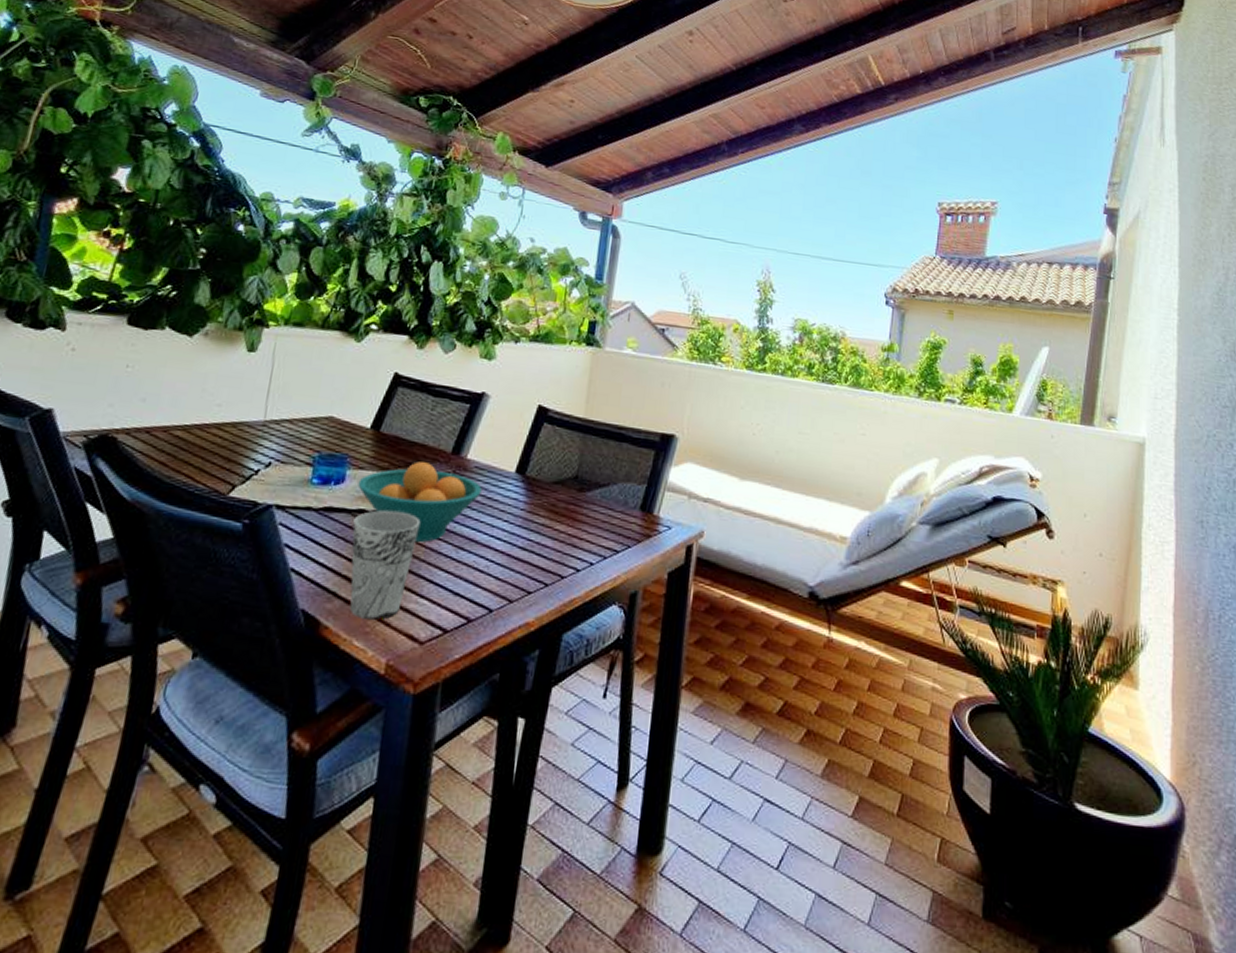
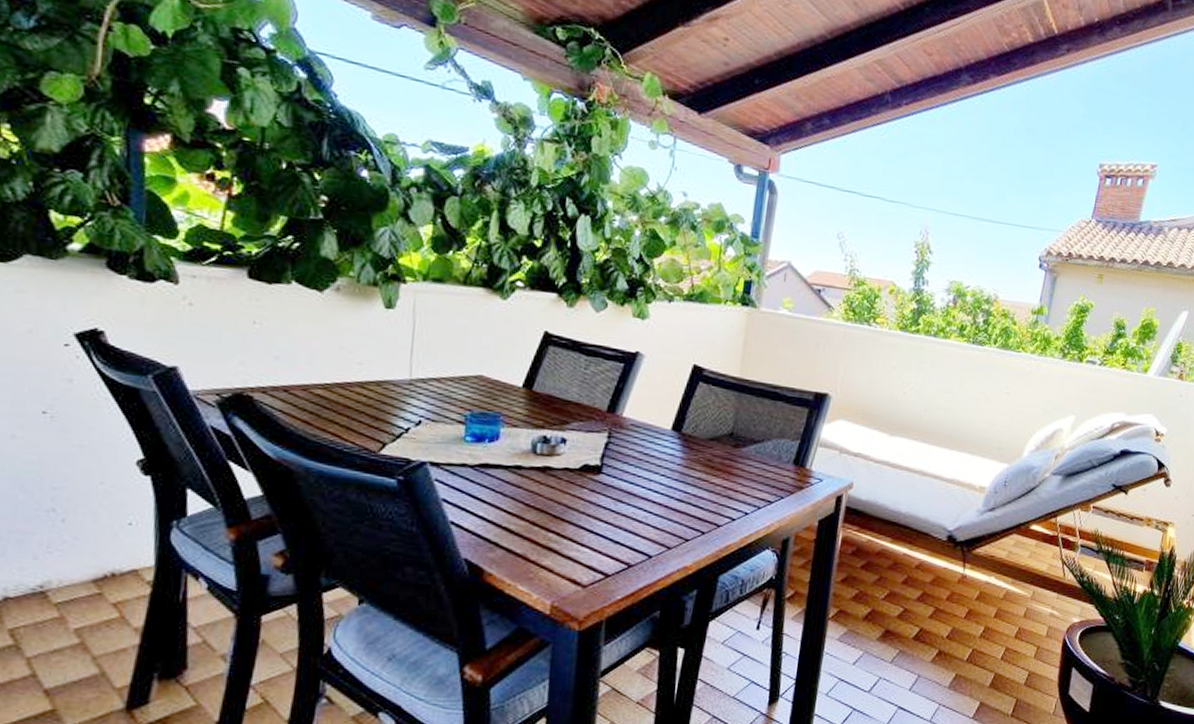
cup: present [349,510,421,620] -> none [510,466,578,567]
fruit bowl: present [358,461,482,543] -> none [513,419,638,497]

